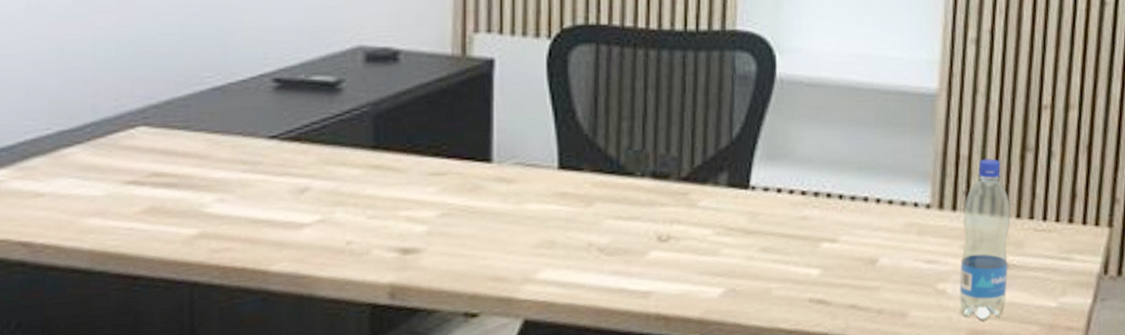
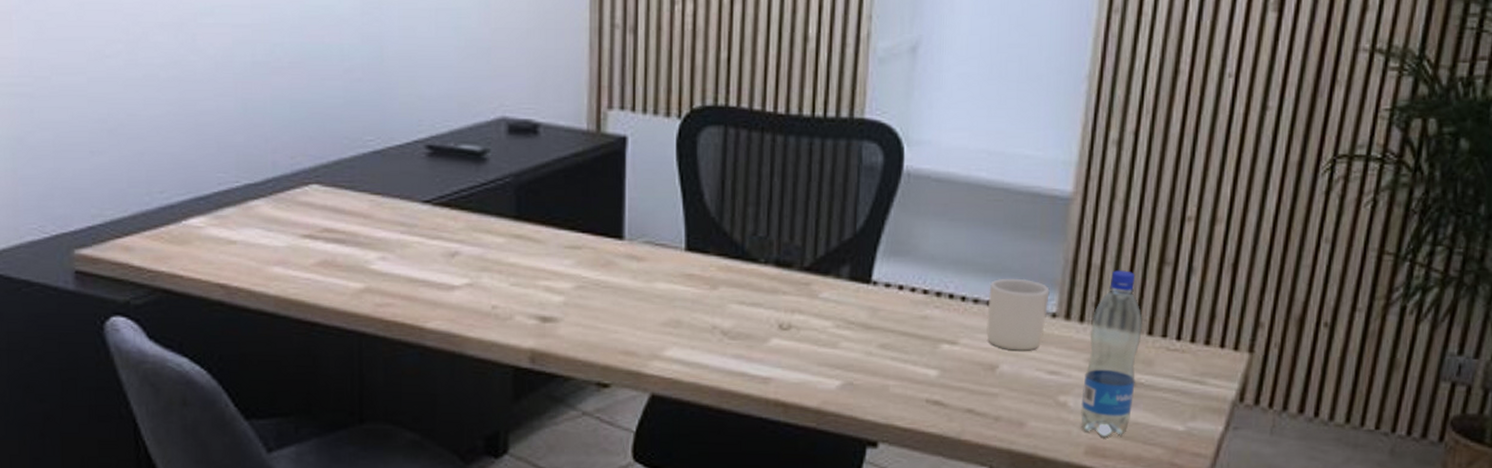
mug: none [864,173,923,244] -> present [986,278,1050,351]

